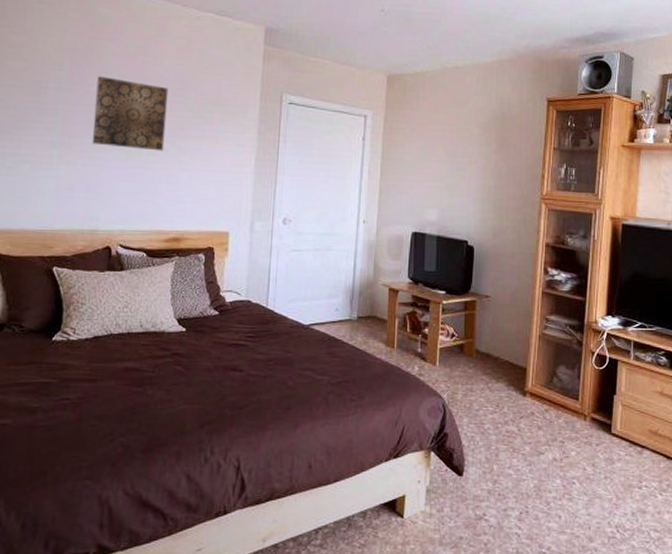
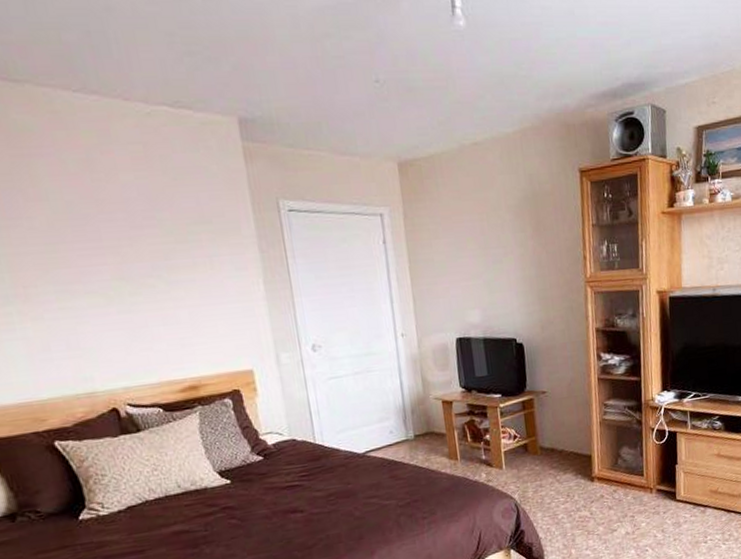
wall art: present [92,76,169,151] -> none [37,205,150,292]

